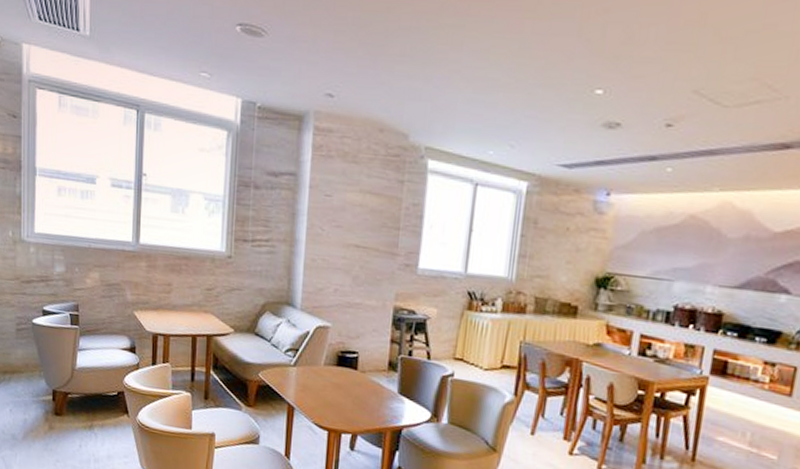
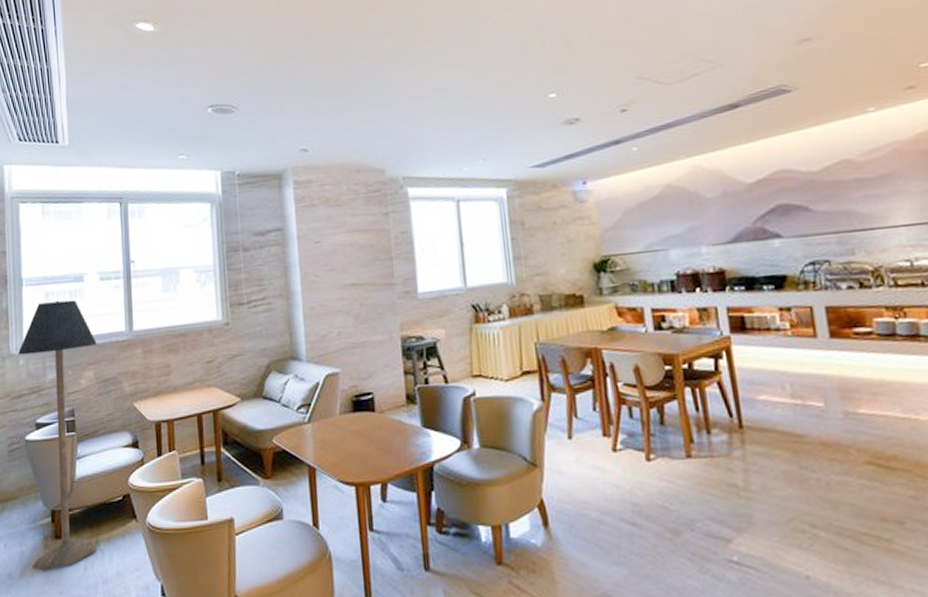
floor lamp: none [29,196,104,441] -> present [18,299,97,571]

